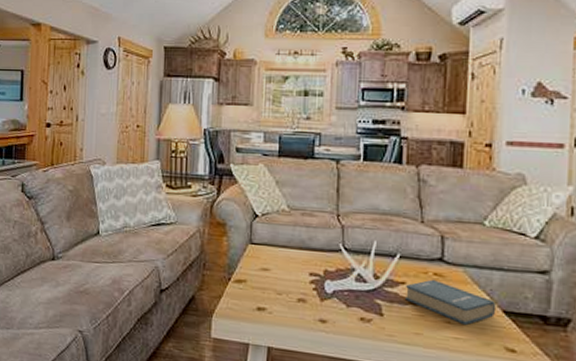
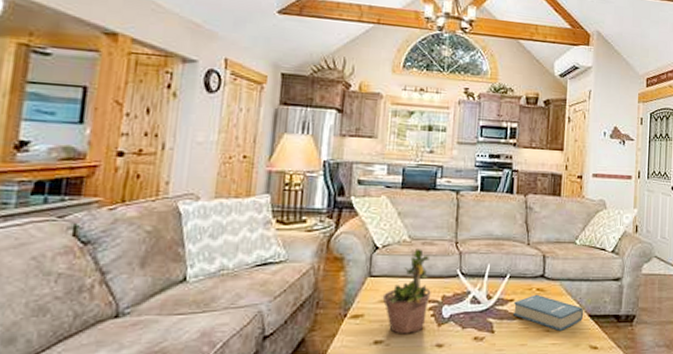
potted plant: none [263,217,312,305] -> present [382,247,431,334]

